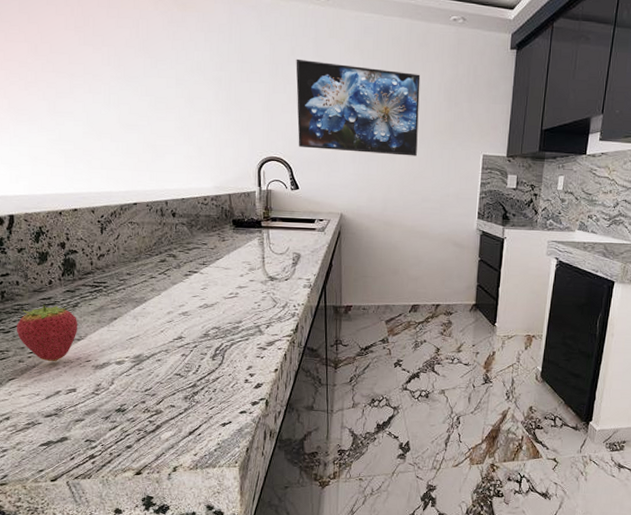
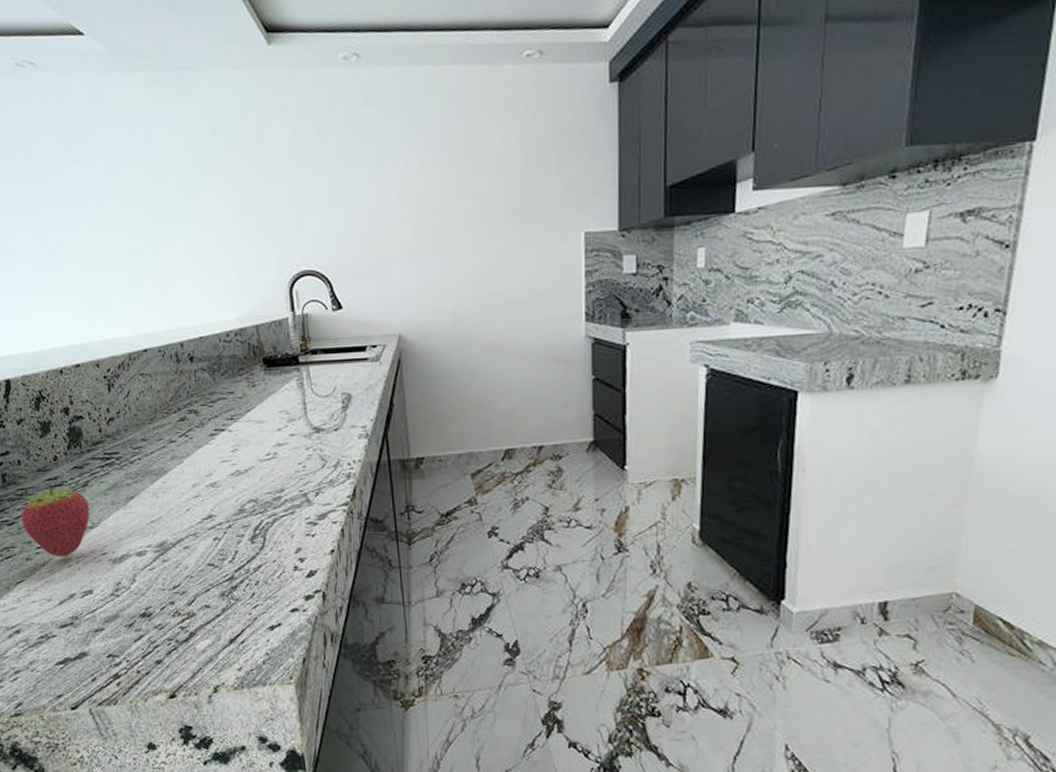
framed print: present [296,59,421,156] -> none [325,135,493,254]

